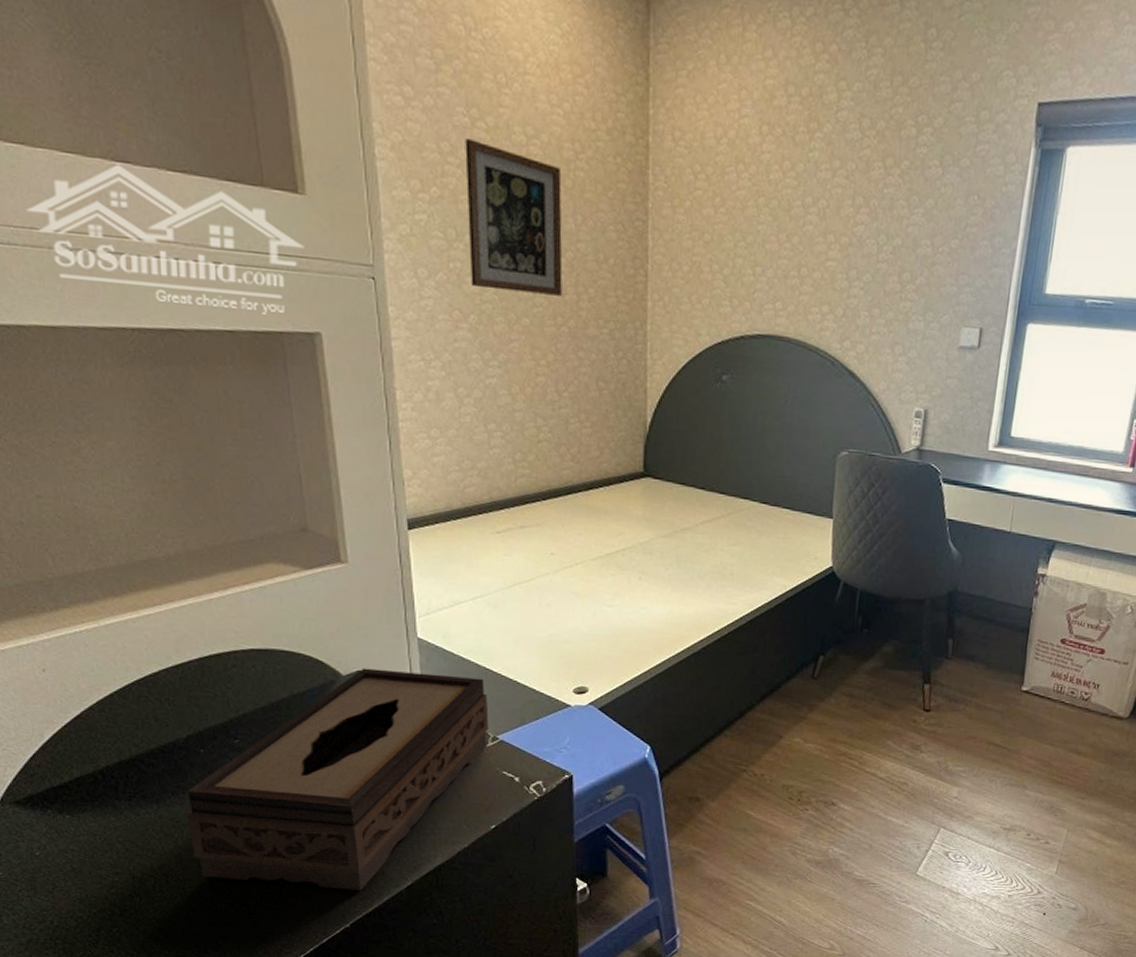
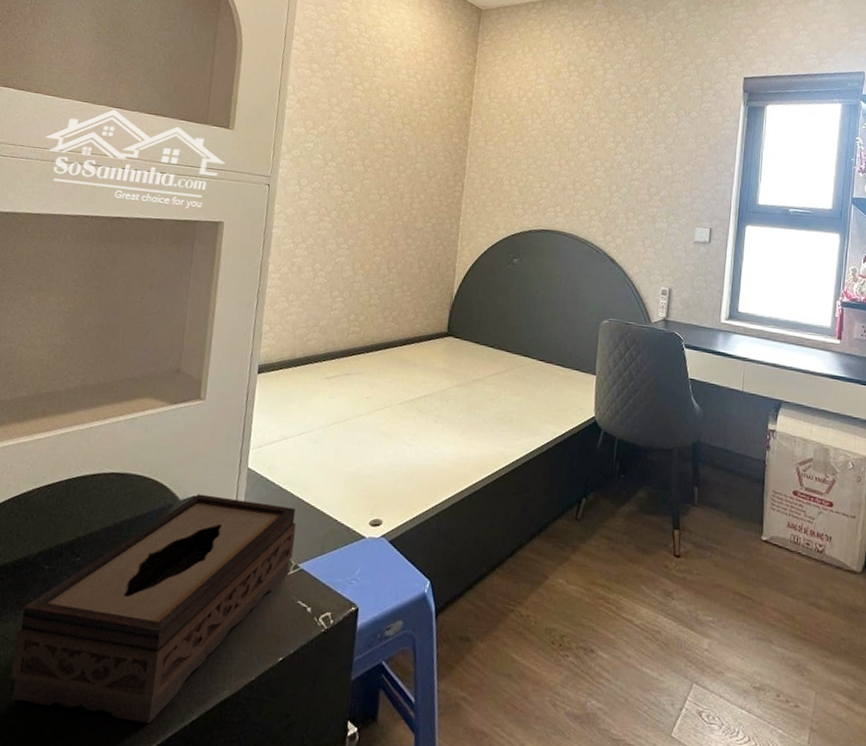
wall art: present [465,139,563,296] -> none [336,96,410,199]

